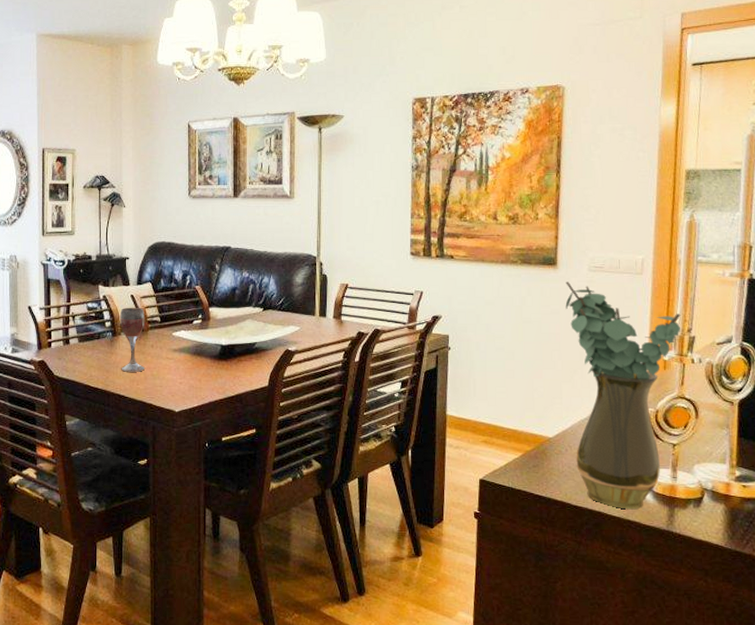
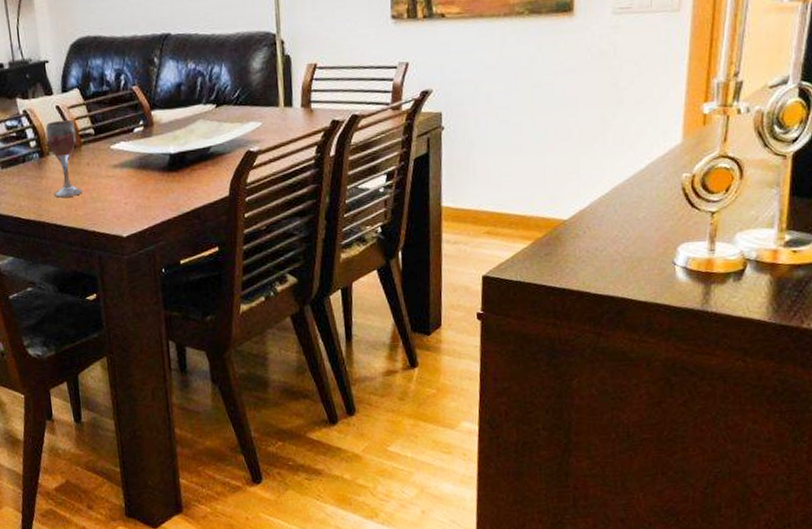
vase: present [565,281,681,510] -> none [583,30,726,292]

